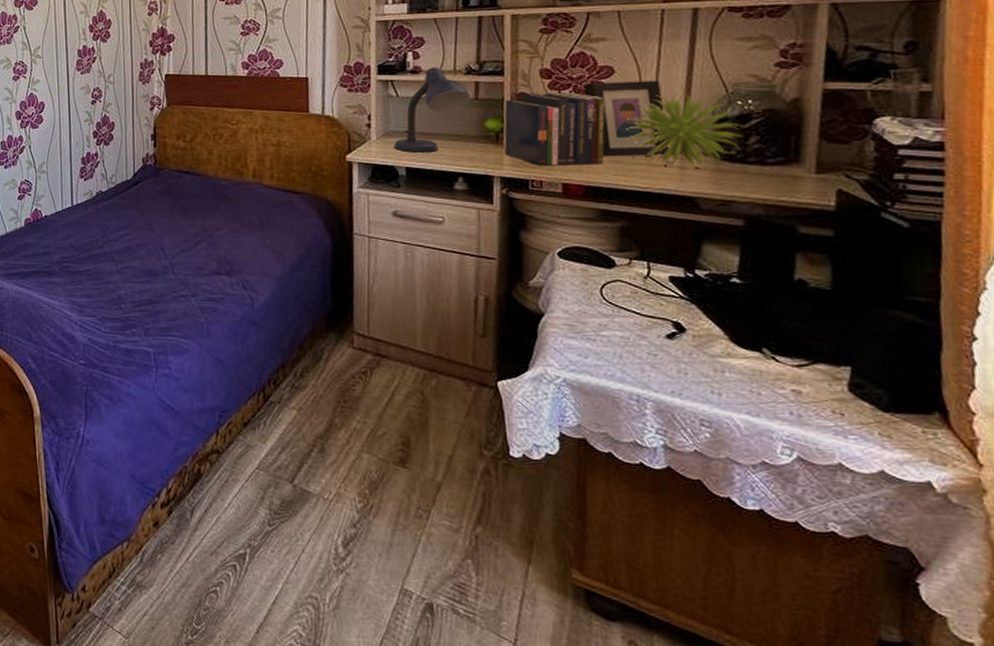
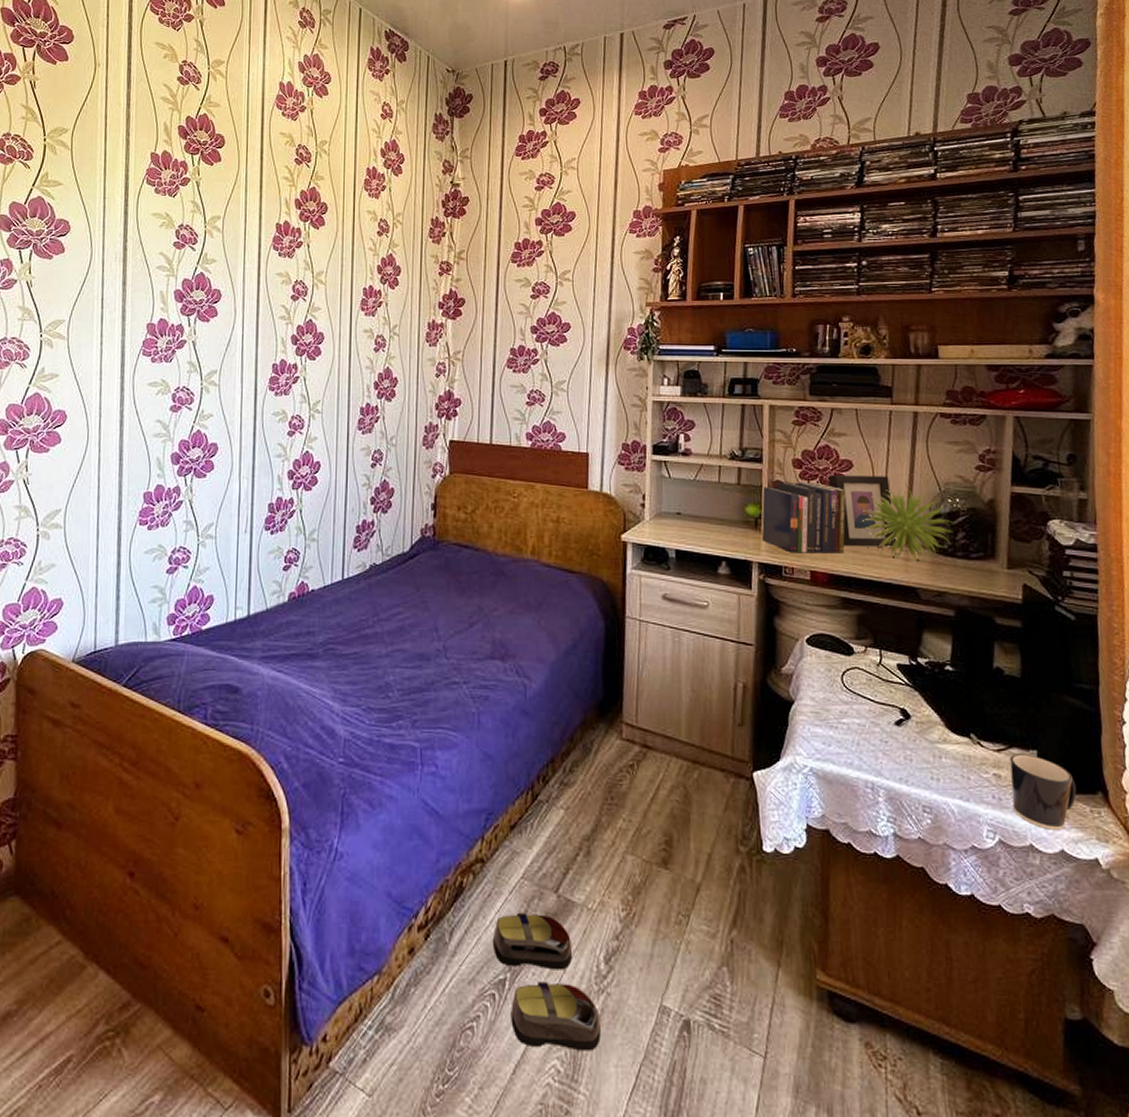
slippers: none [232,498,341,622] -> present [493,912,601,1051]
desk lamp: present [393,67,470,153] -> none [665,450,734,535]
mug: none [813,370,904,450] -> present [1009,754,1077,830]

